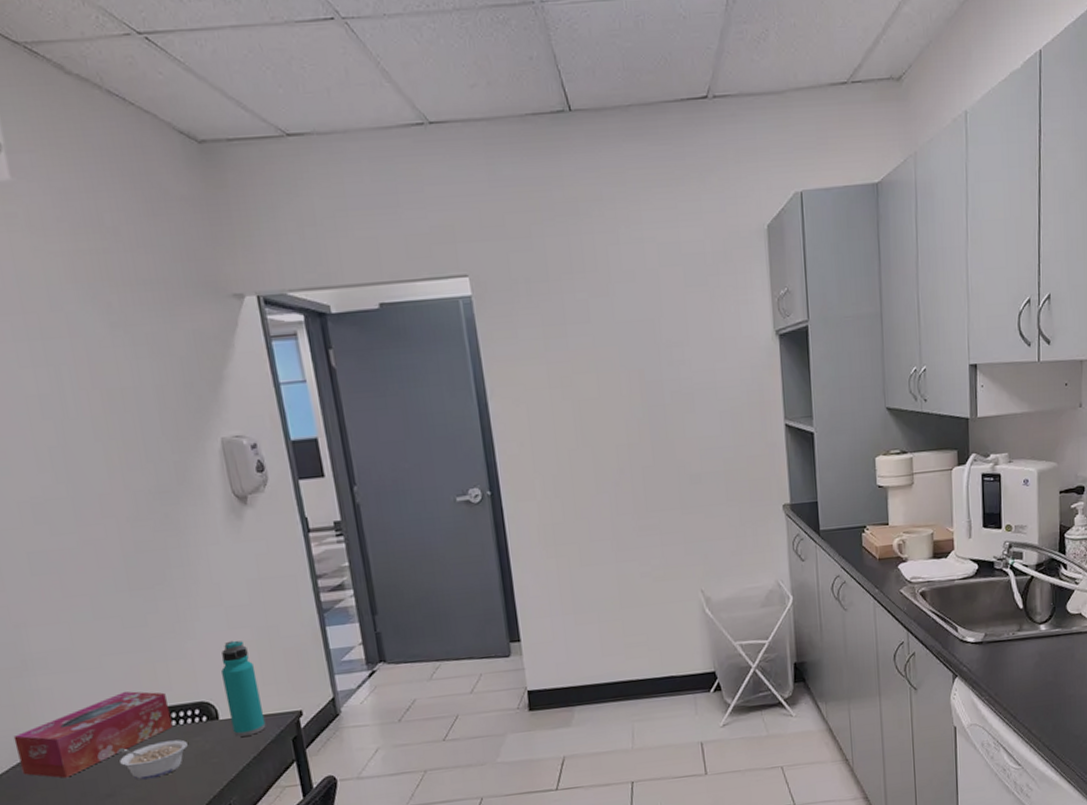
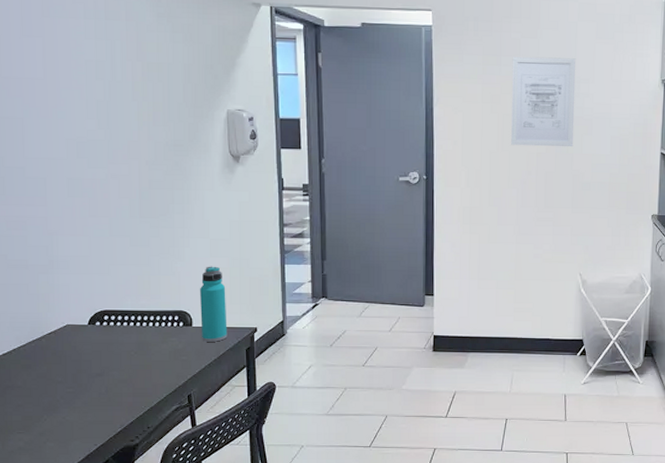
tissue box: present [13,691,173,778] -> none [34,295,156,356]
legume: present [118,739,188,780] -> none [111,338,165,366]
wall art: none [580,316,674,439] -> present [511,56,576,147]

